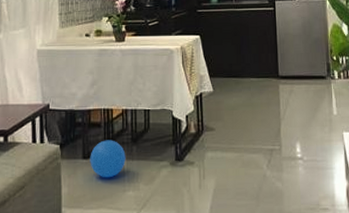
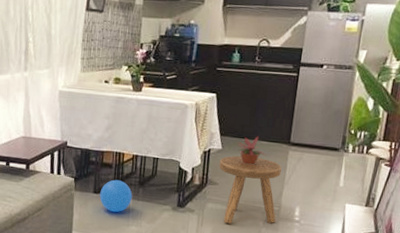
stool: none [213,96,279,172] -> present [219,155,282,224]
potted plant: none [227,72,259,104] -> present [236,135,267,165]

